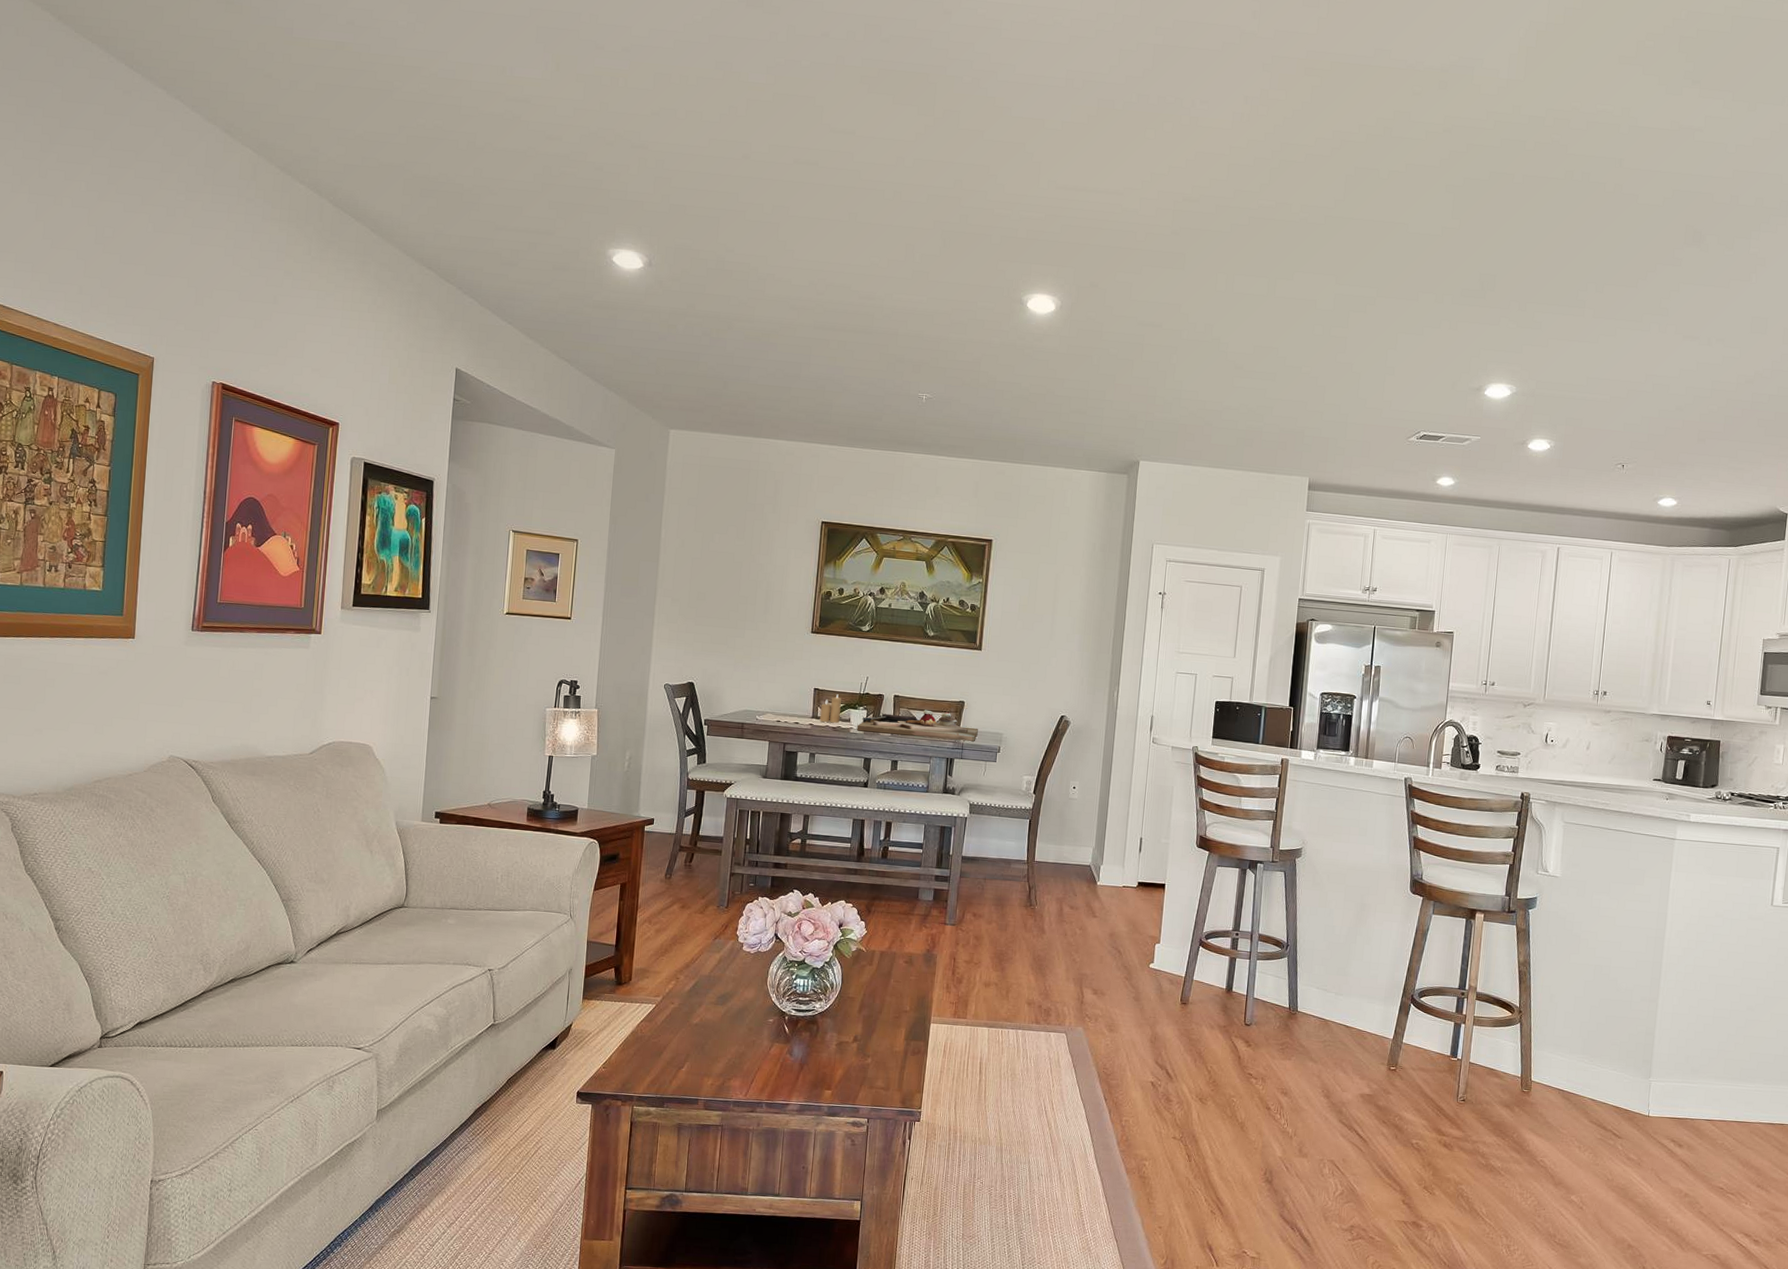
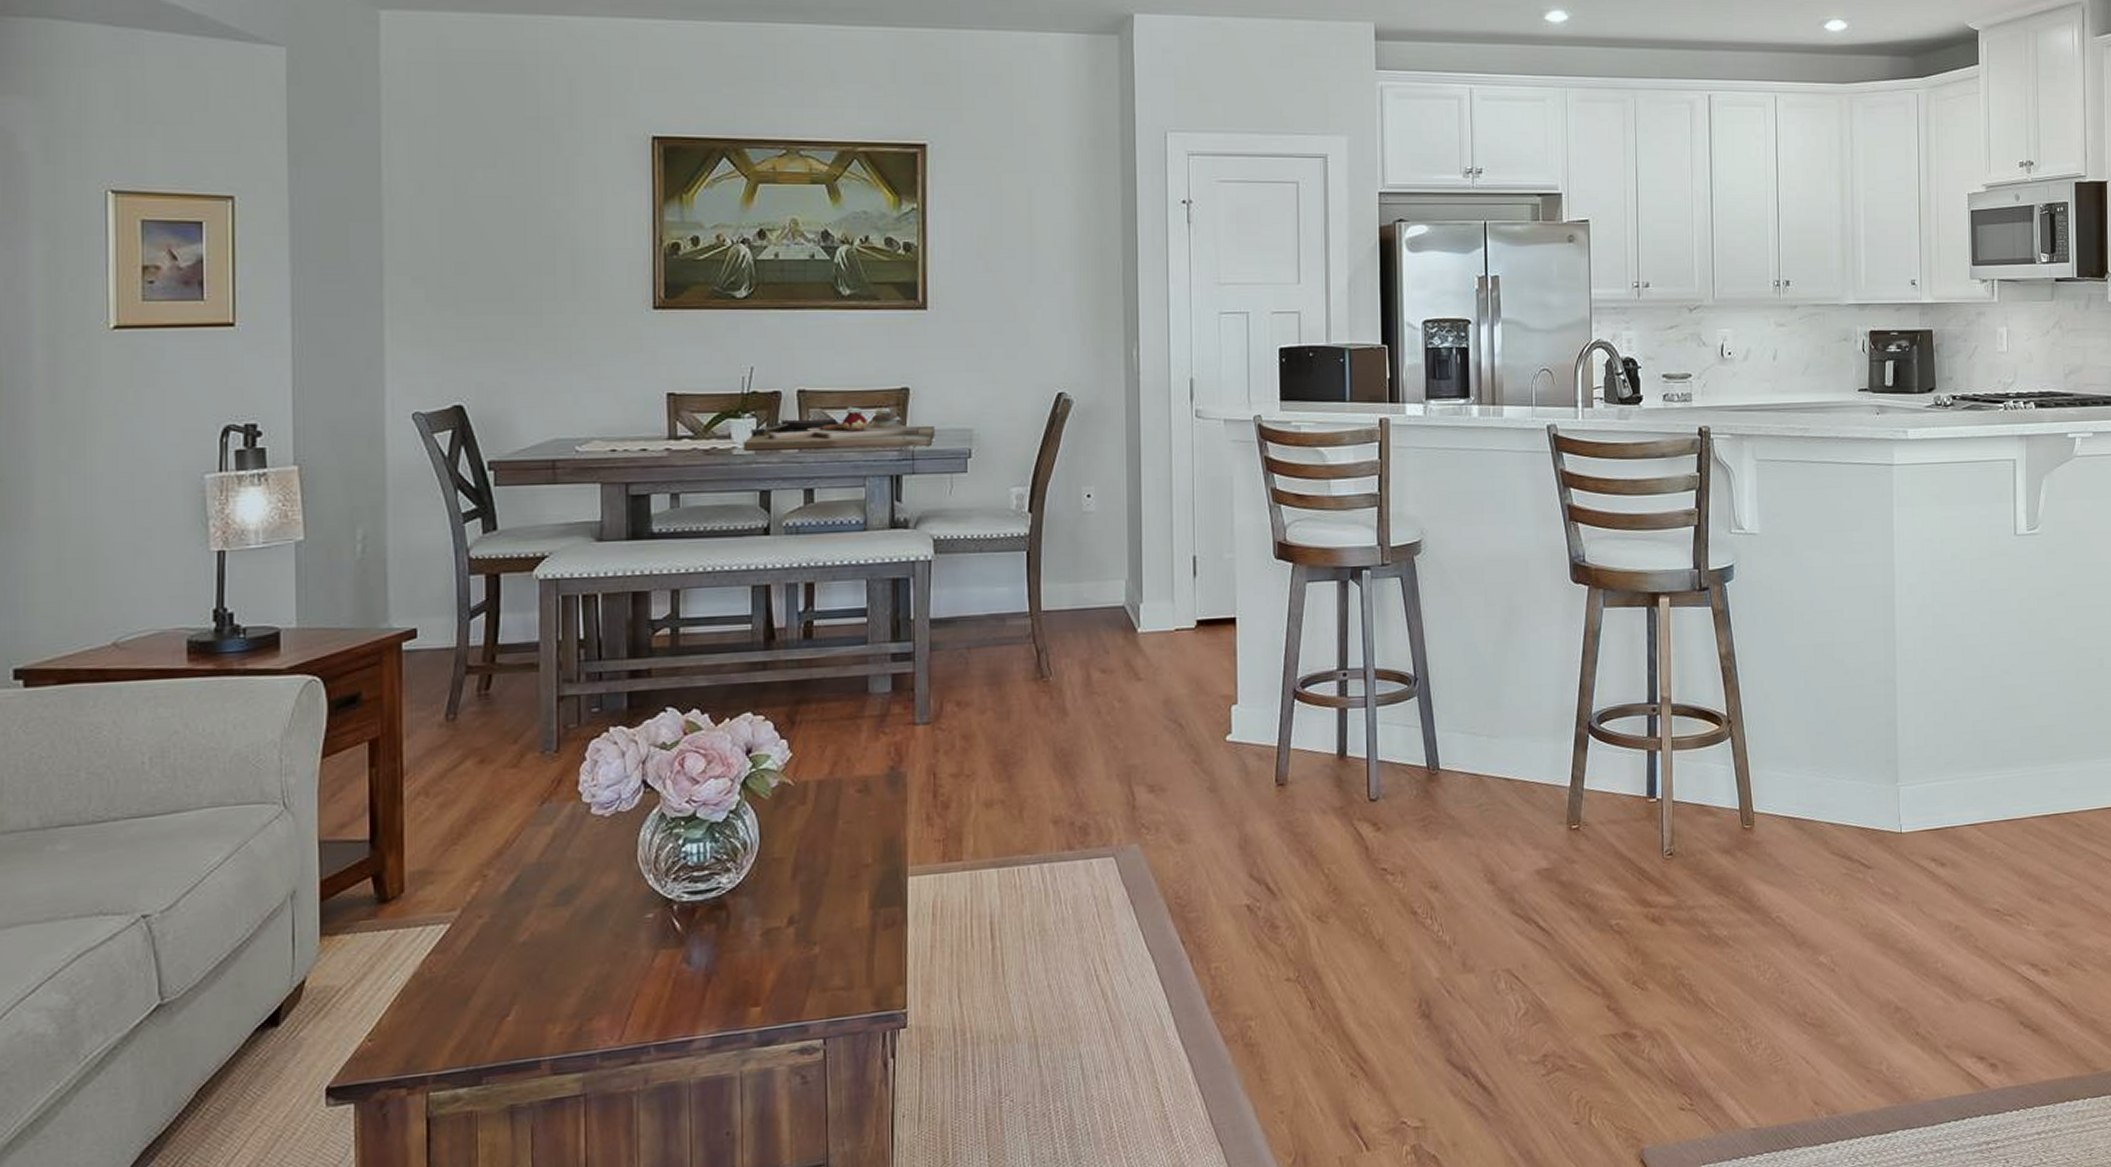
candle: present [819,694,842,724] -> none [680,399,715,445]

